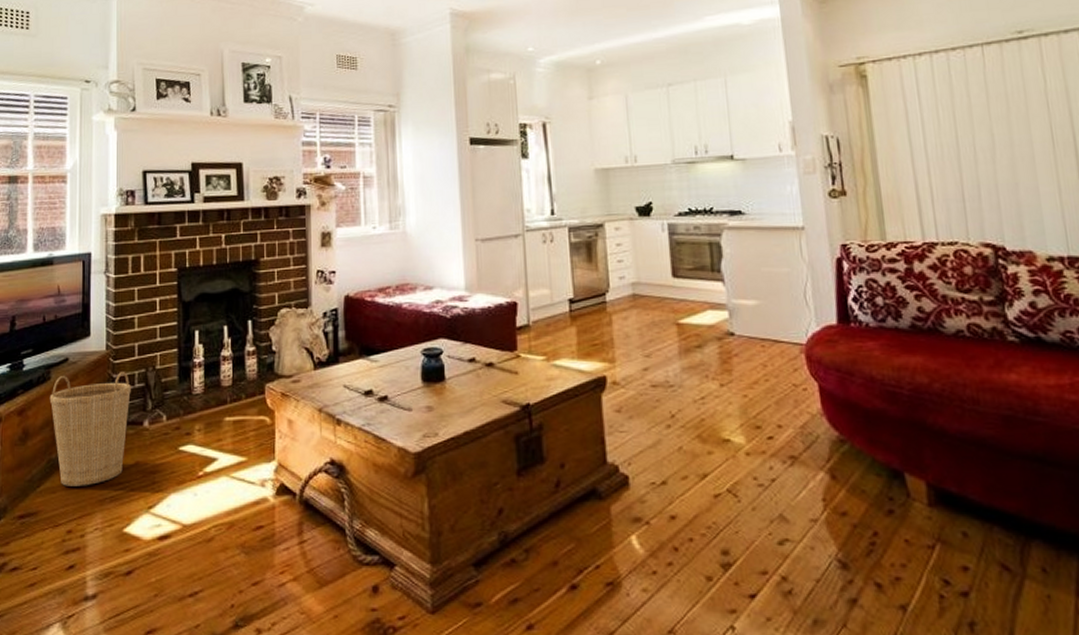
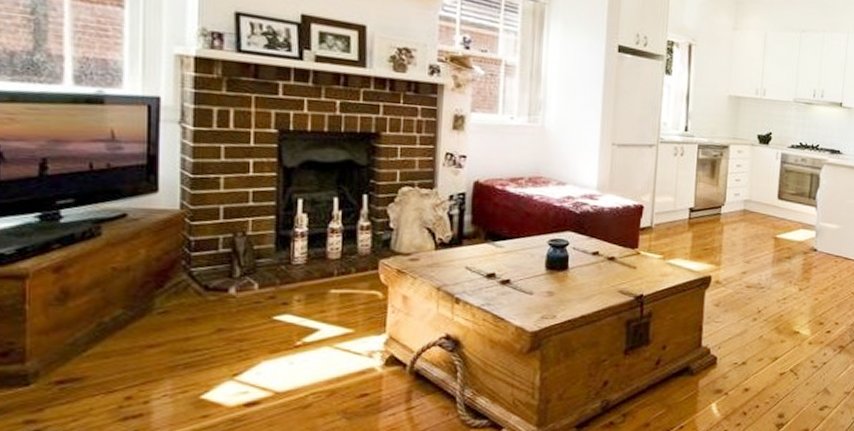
basket: present [49,372,131,486] -> none [99,233,213,352]

